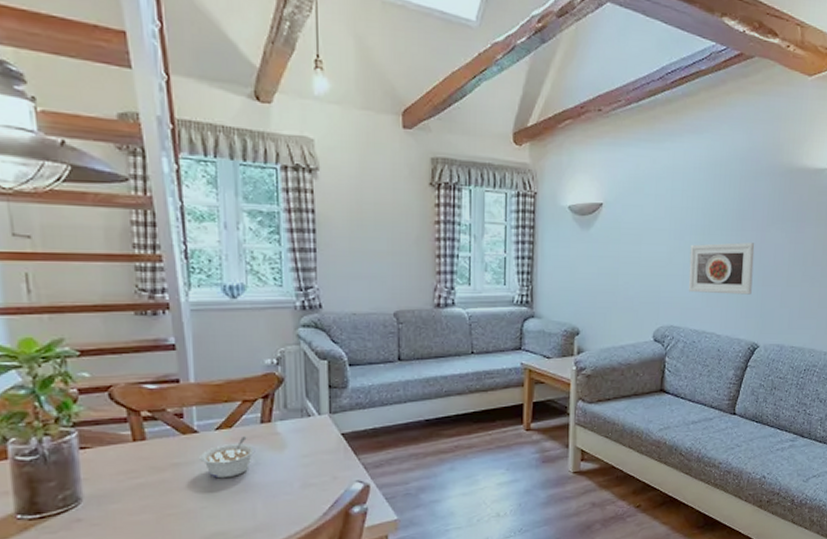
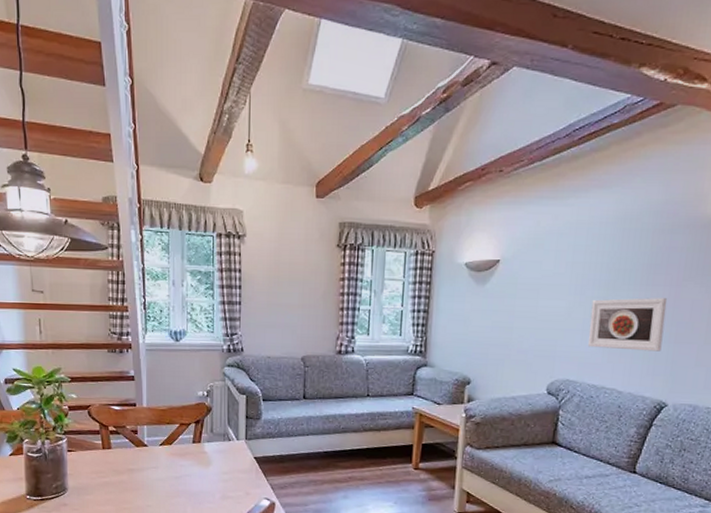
legume: present [199,436,255,479] -> none [147,452,188,485]

